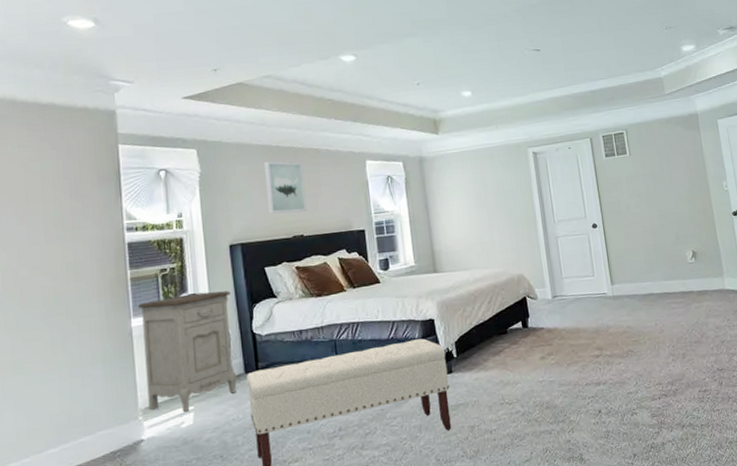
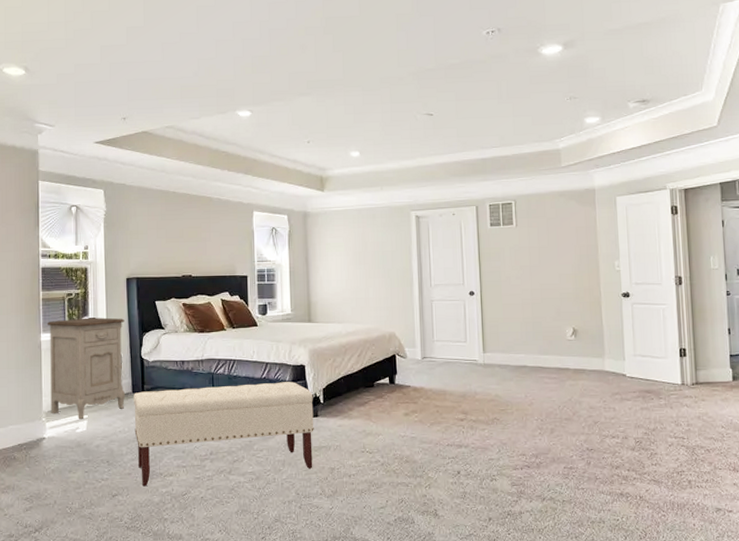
wall art: present [264,161,307,214] -> none [162,206,197,254]

